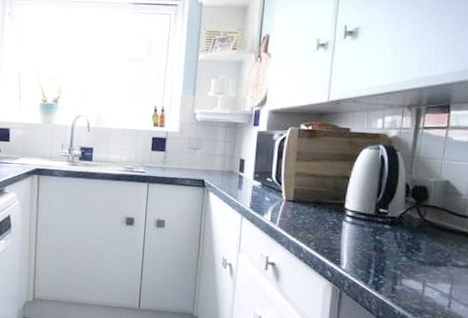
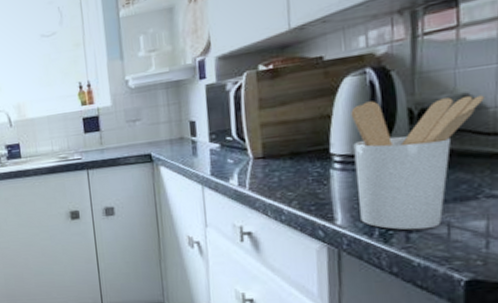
utensil holder: none [360,172,460,284] -> present [351,95,484,230]

